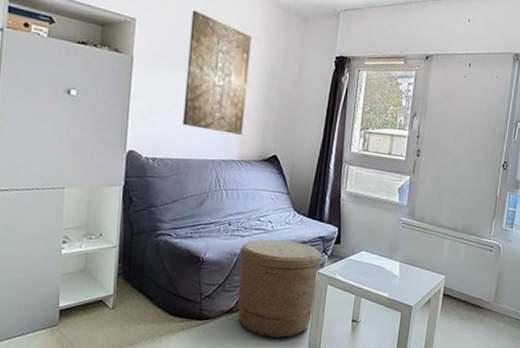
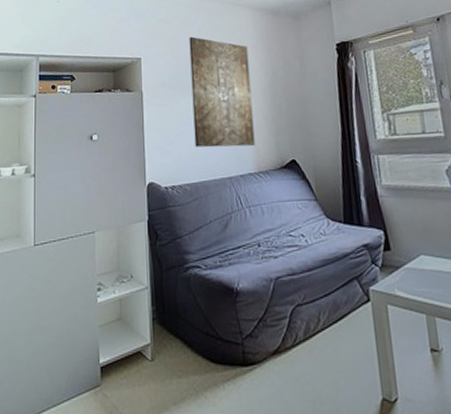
basket: present [237,239,322,338] -> none [274,255,377,383]

